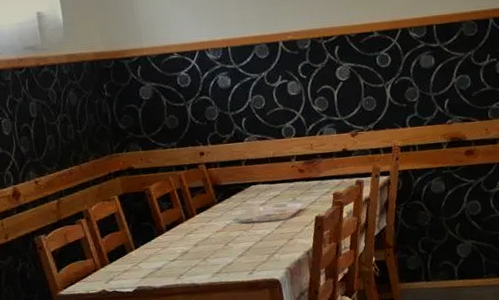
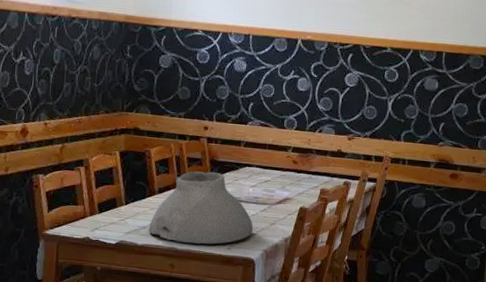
vase: none [164,197,273,277] -> present [148,171,254,244]

